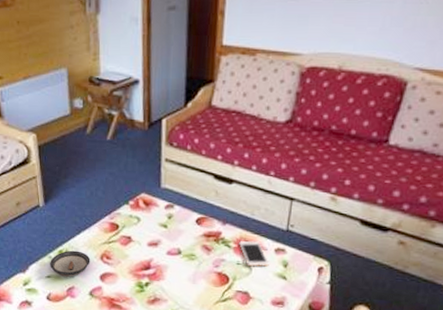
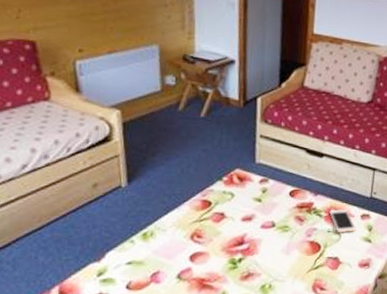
saucer: present [50,250,91,277] -> none [131,232,179,261]

